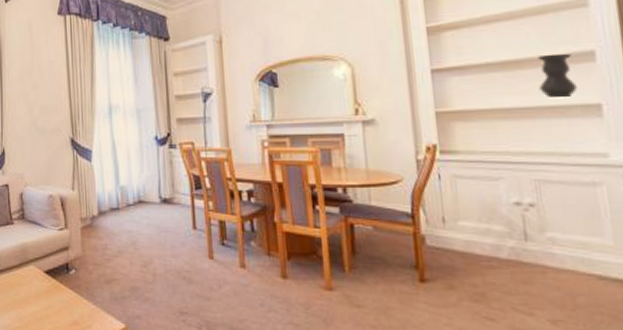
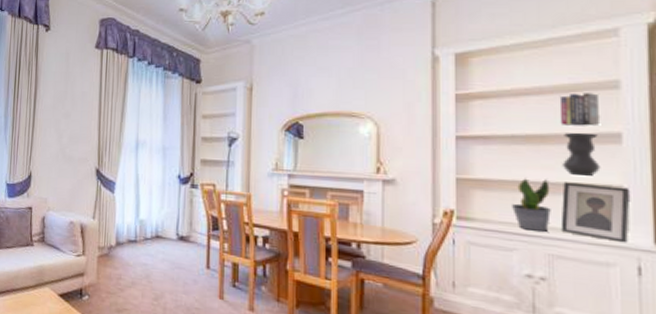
potted plant: none [494,104,533,159] -> present [512,178,551,233]
books: none [529,13,572,48] -> present [559,93,599,127]
picture frame: none [542,105,612,161] -> present [560,182,631,243]

